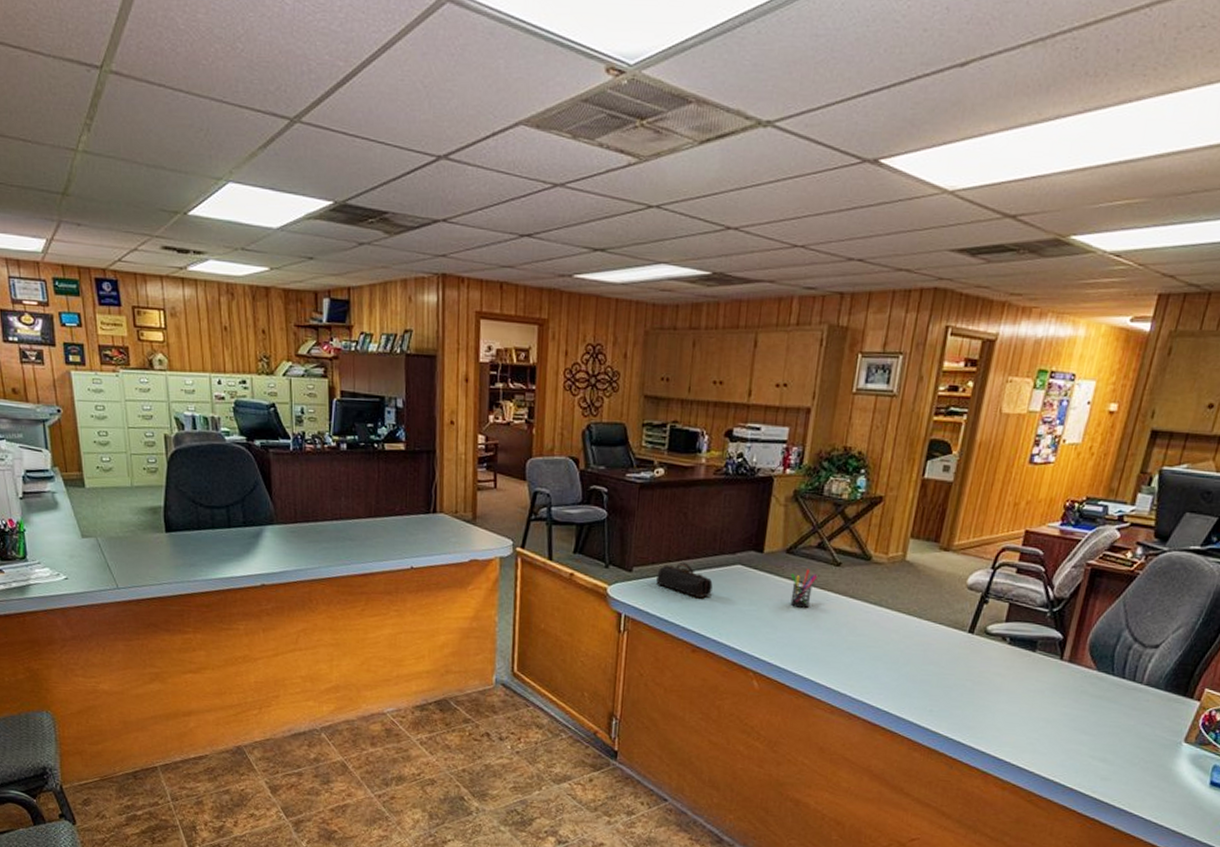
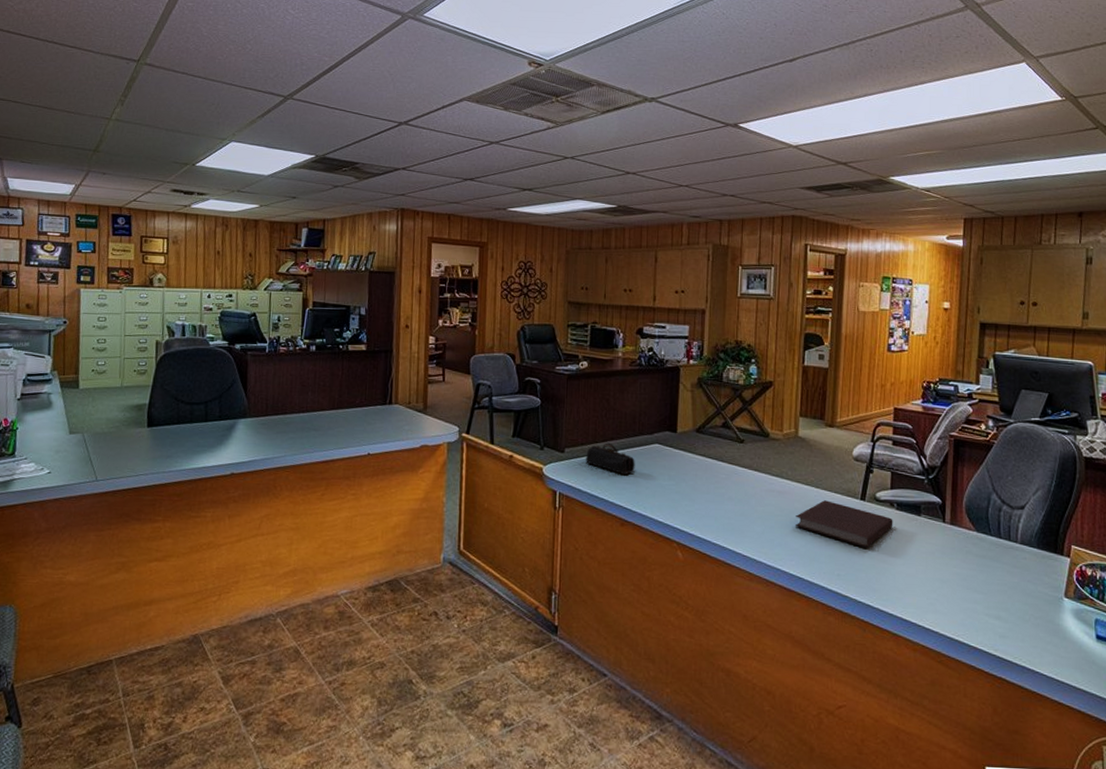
pen holder: present [790,569,818,609] -> none [702,446,725,483]
notebook: none [888,632,1003,684] -> present [794,500,893,548]

